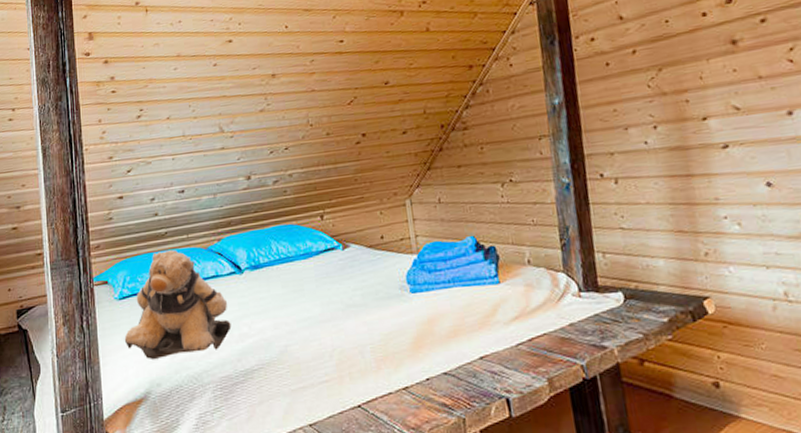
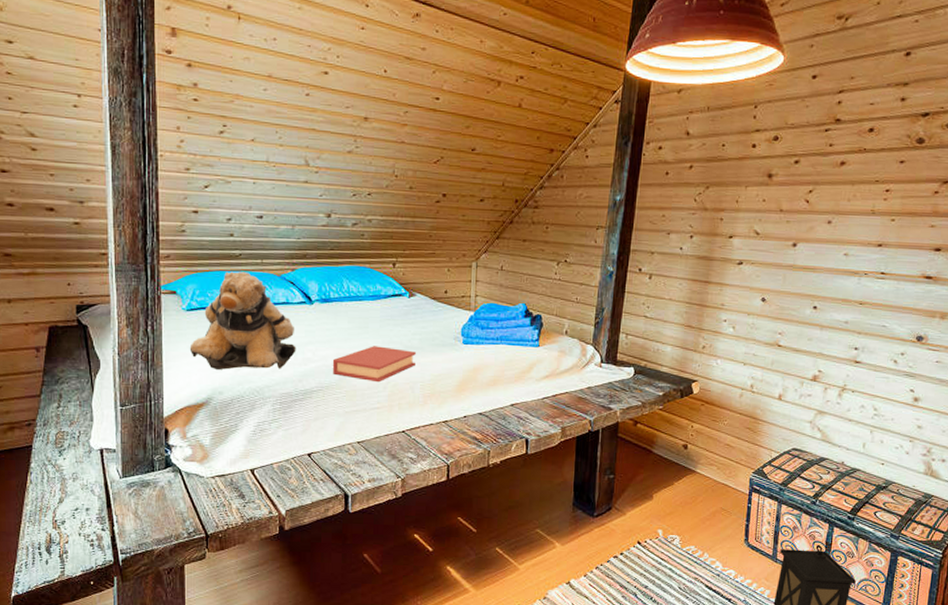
book: none [270,308,361,352] -> present [332,346,416,383]

